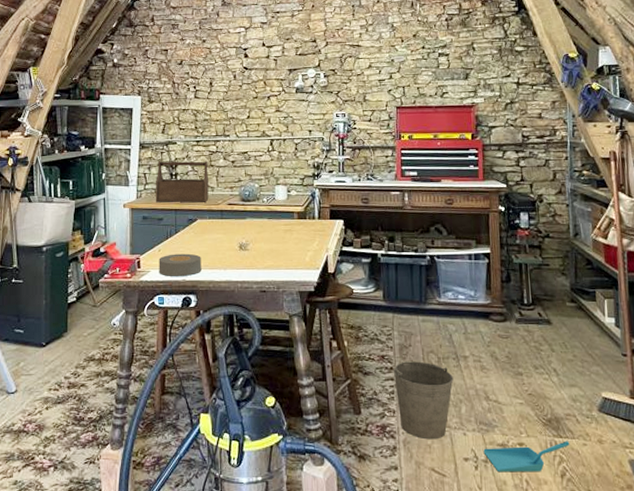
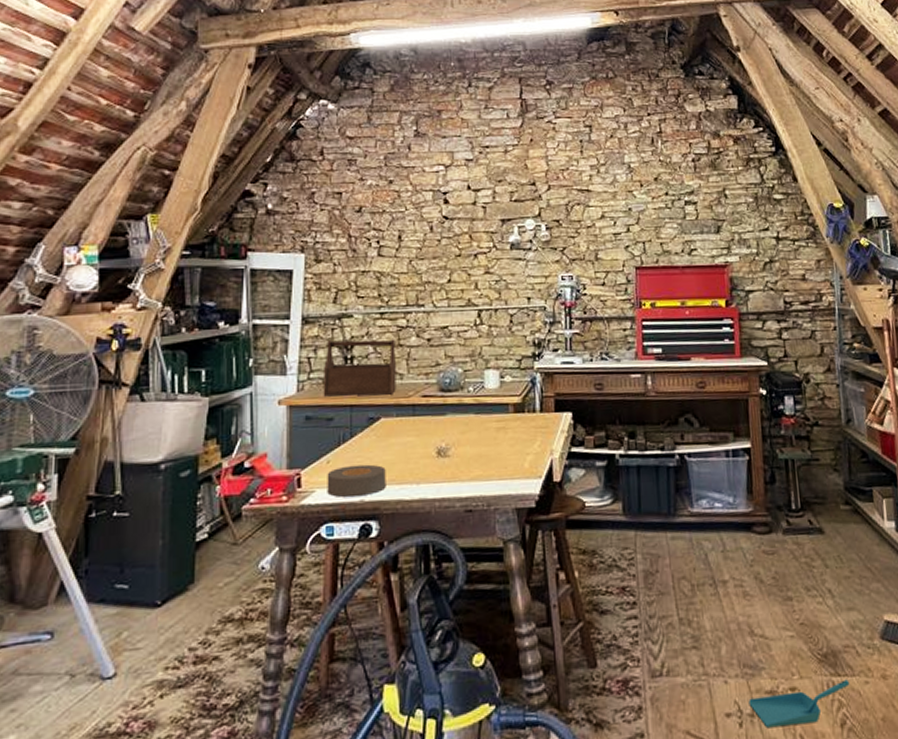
bucket: present [393,361,454,440] -> none [636,591,711,694]

